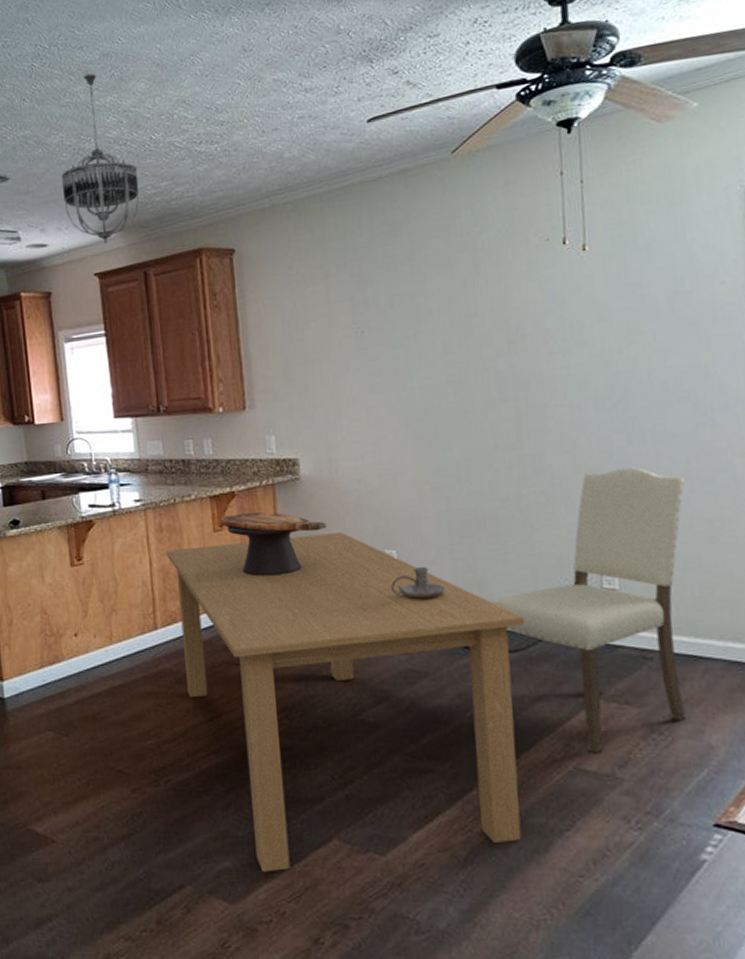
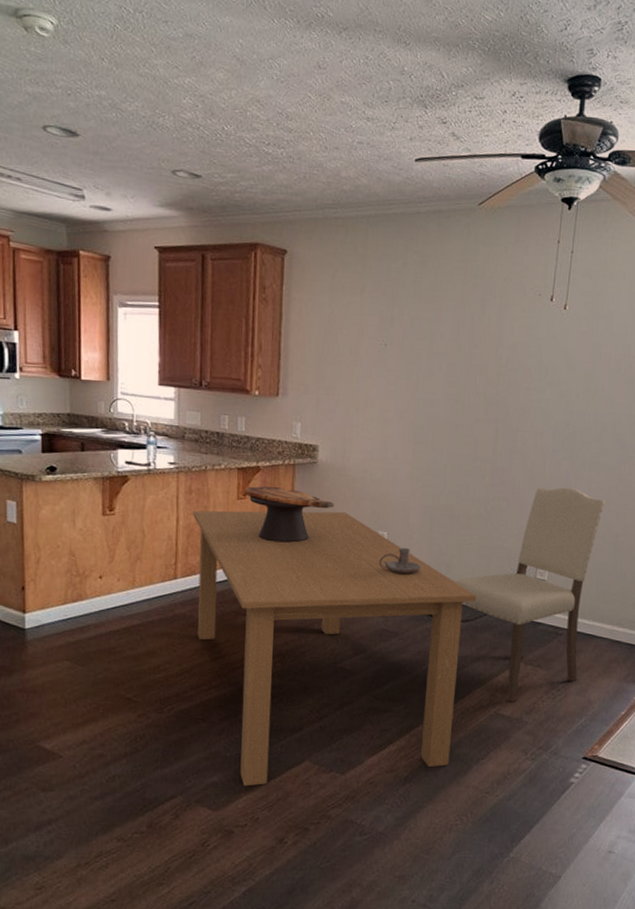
chandelier: present [61,73,139,243] -> none [132,50,207,220]

